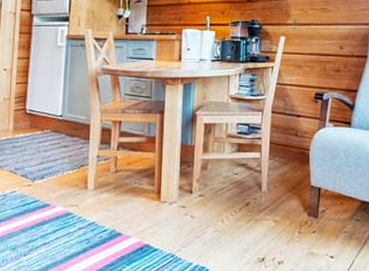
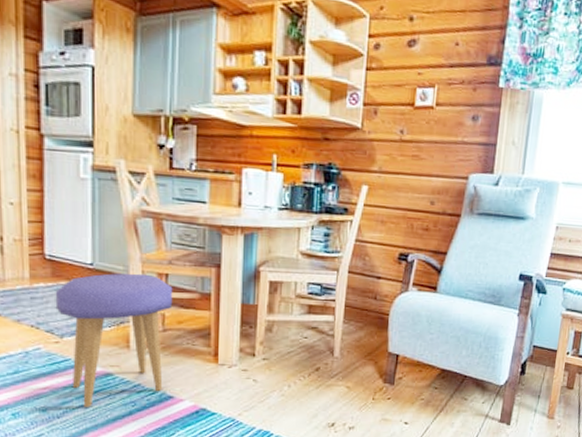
stool: none [30,122,125,245] -> present [55,273,173,407]

